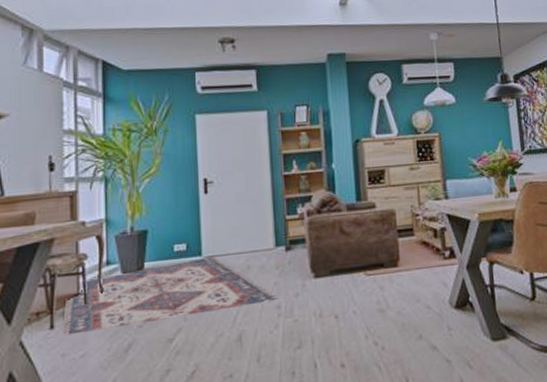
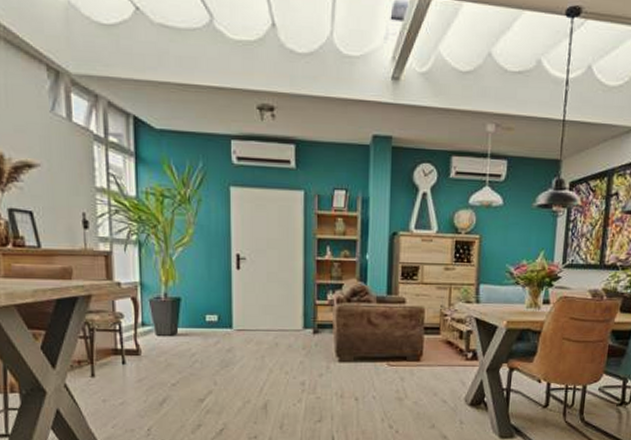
rug: present [63,256,279,336] -> none [102,329,304,384]

